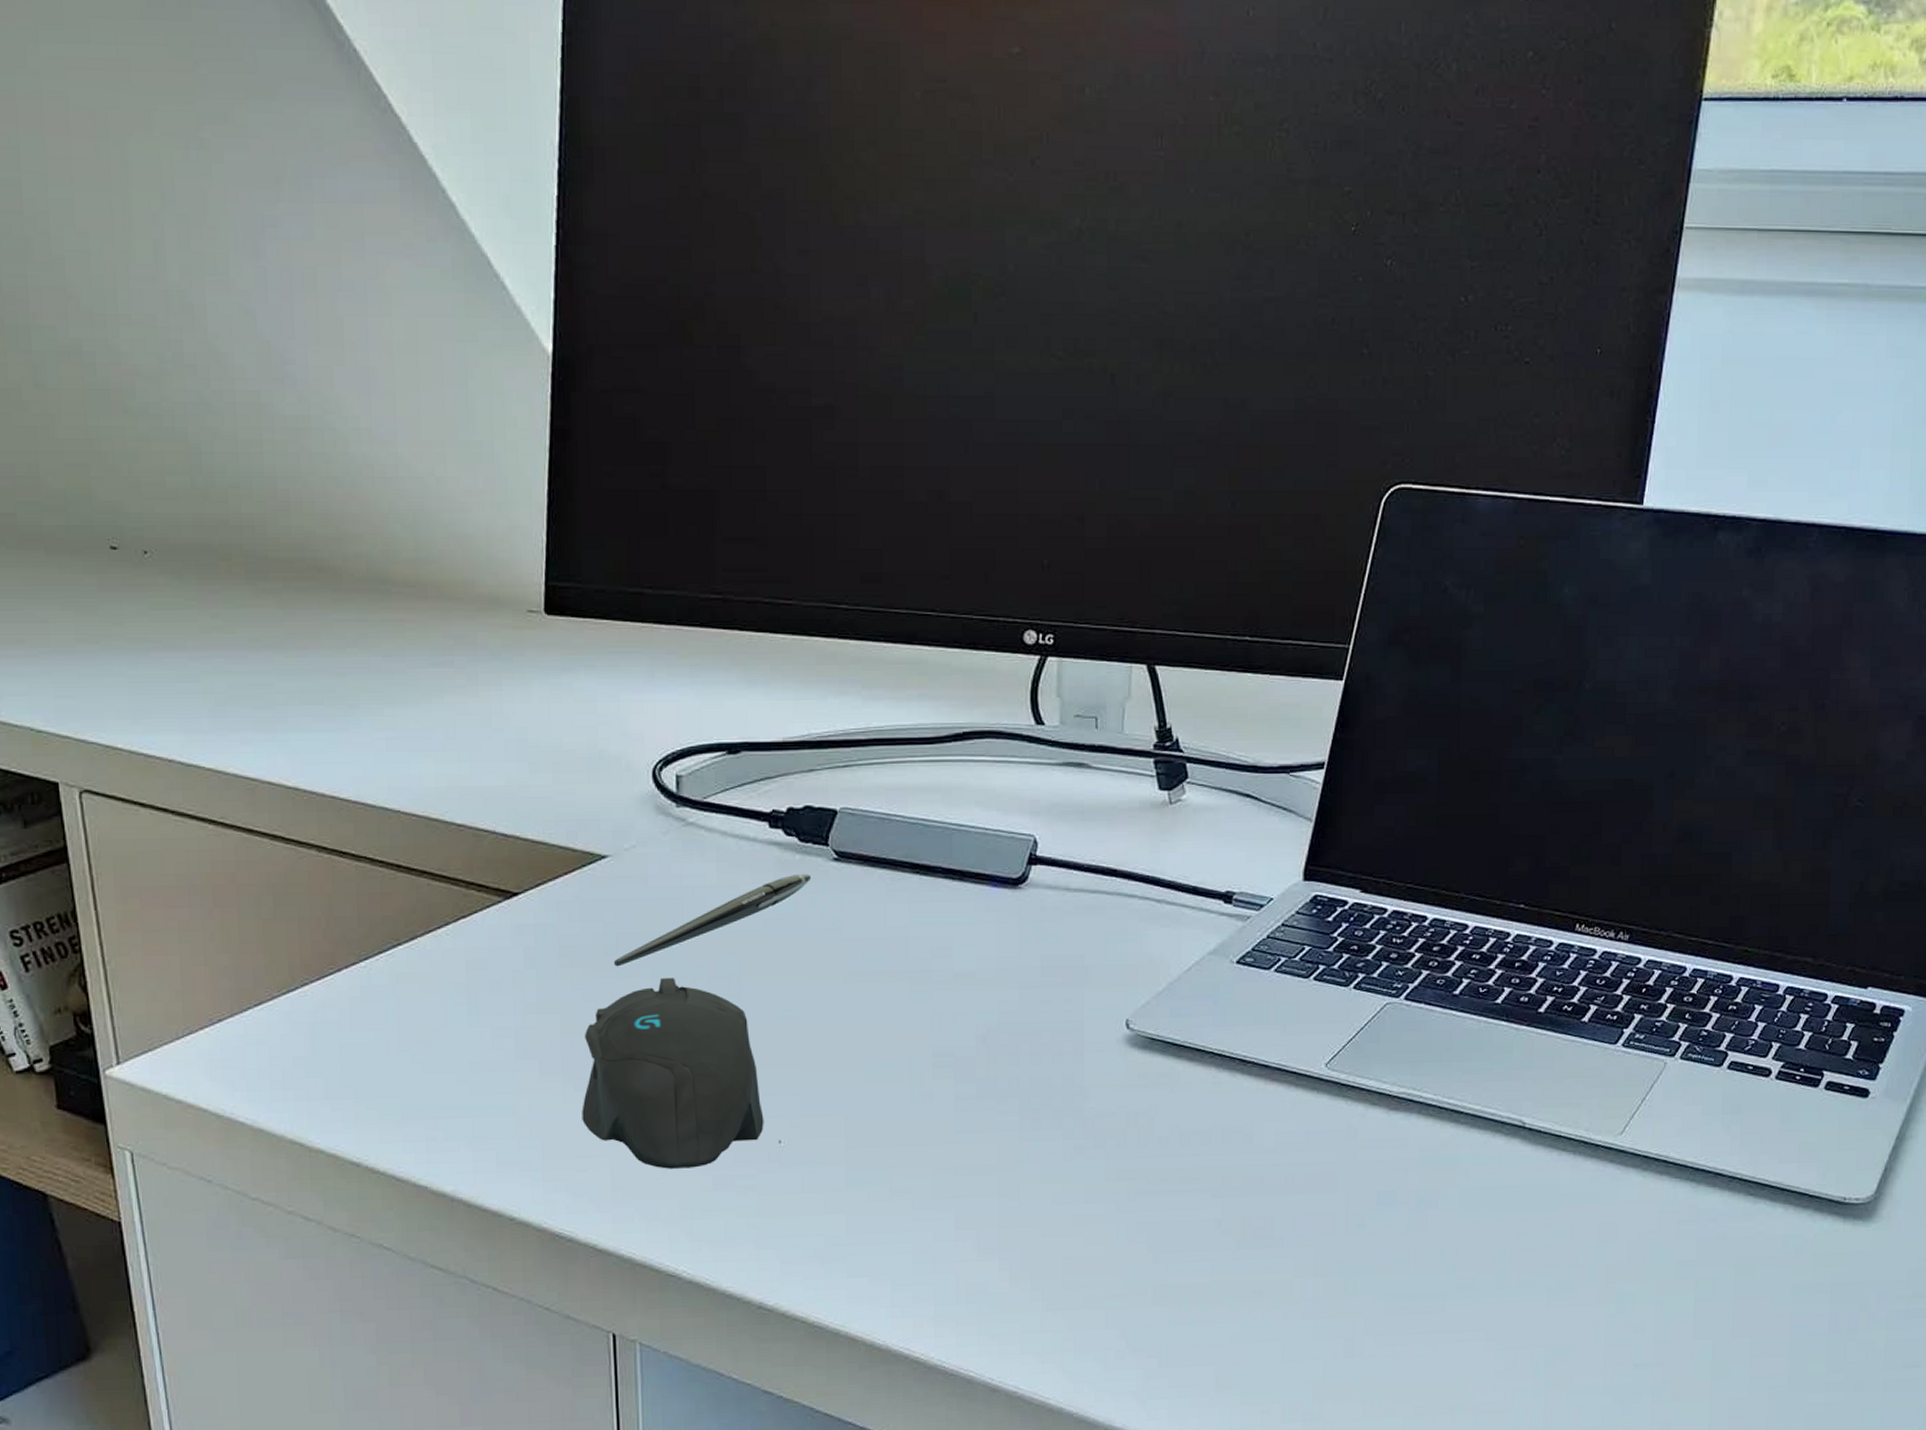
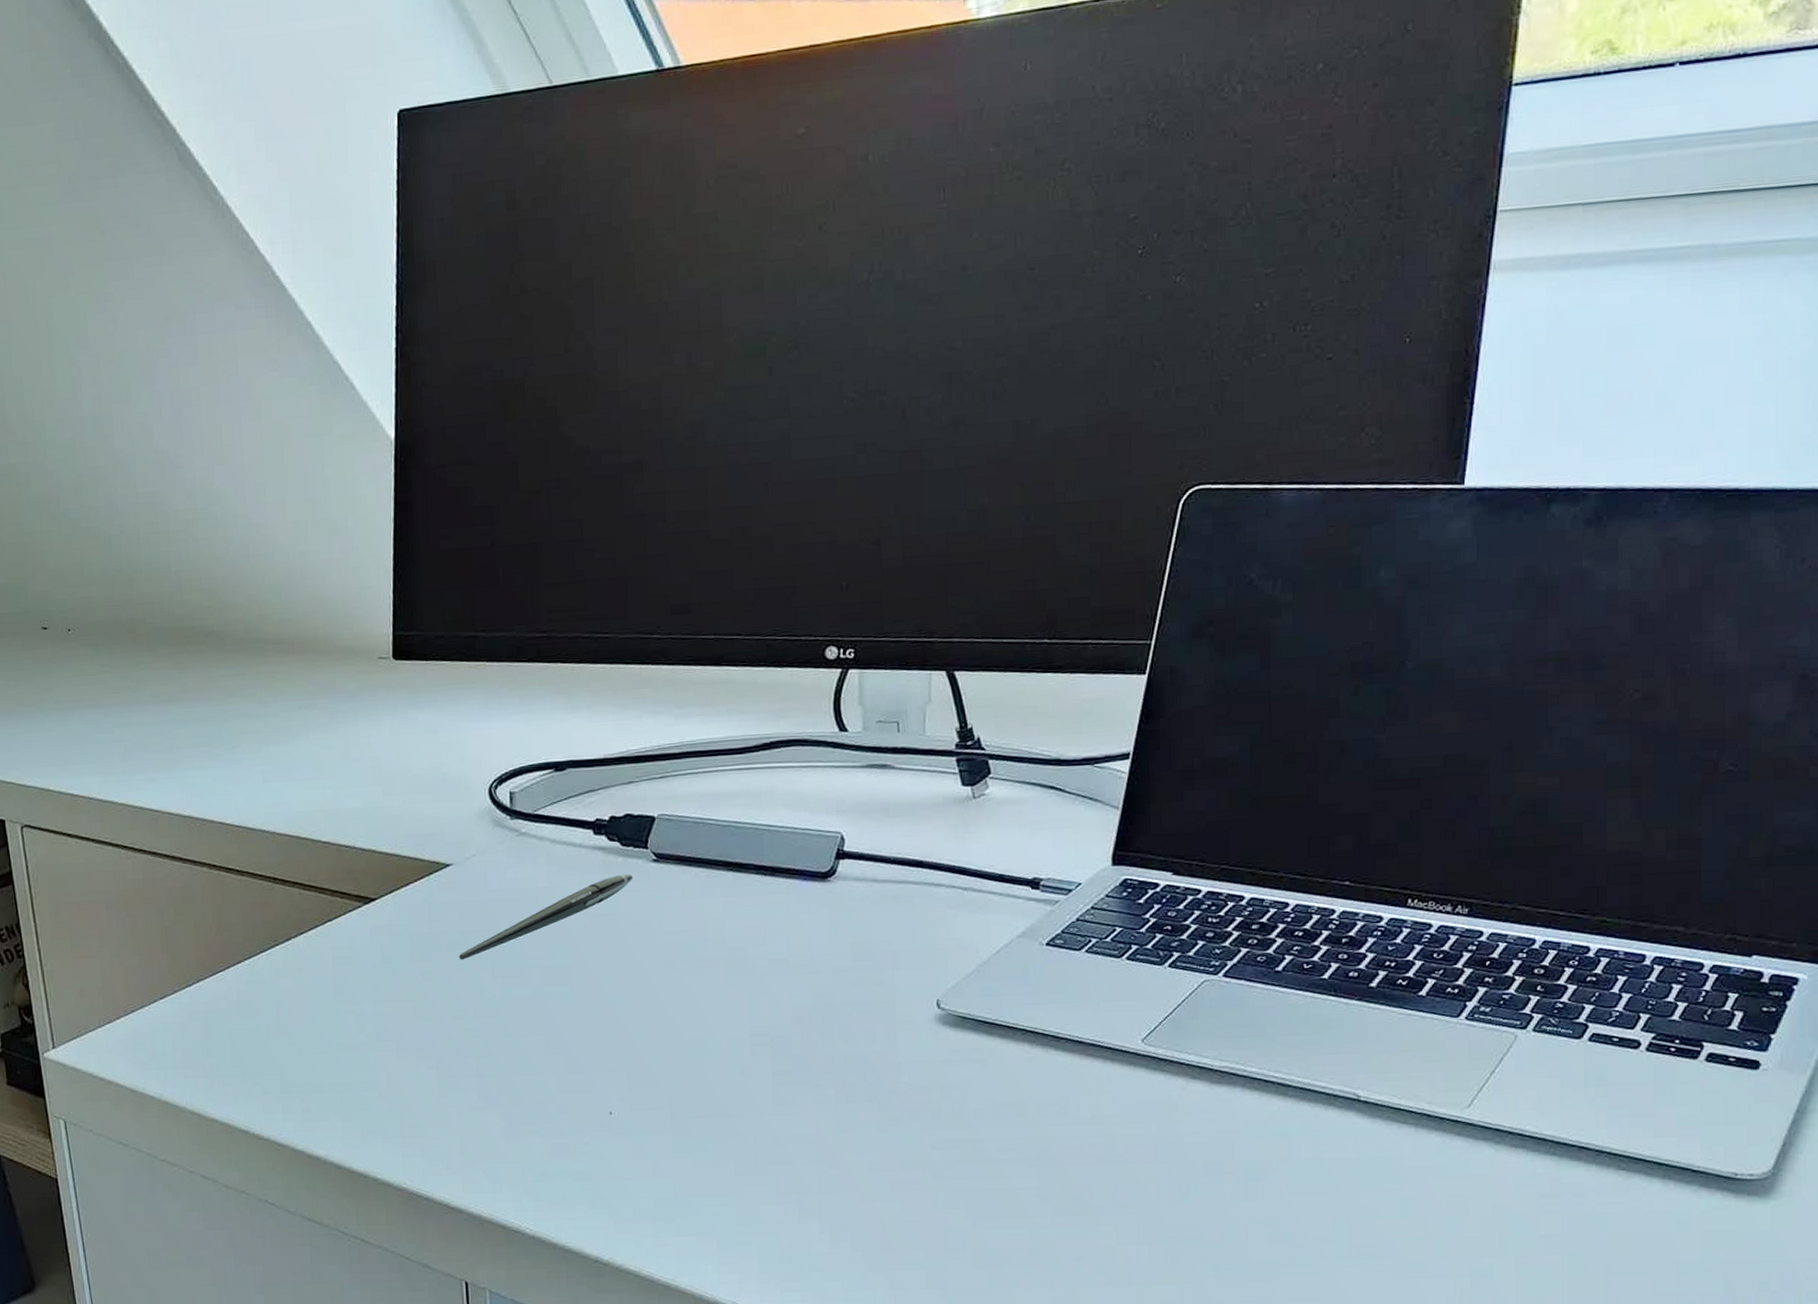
computer mouse: present [582,978,764,1169] -> none [434,969,596,1137]

